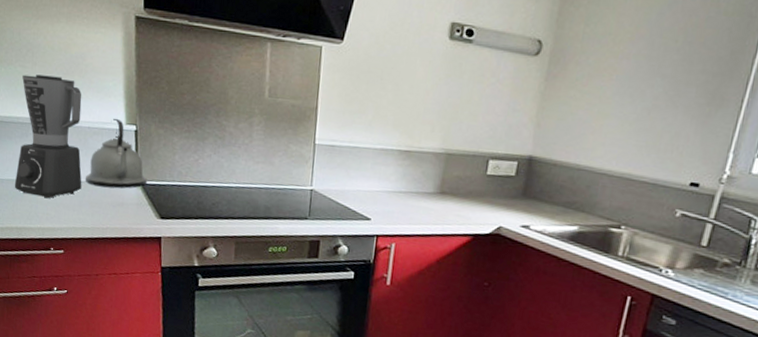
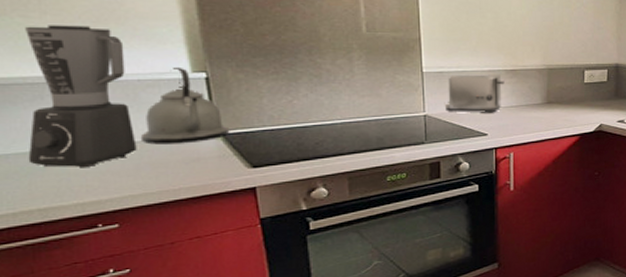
toaster: none [331,148,397,197] -> present [444,73,505,113]

